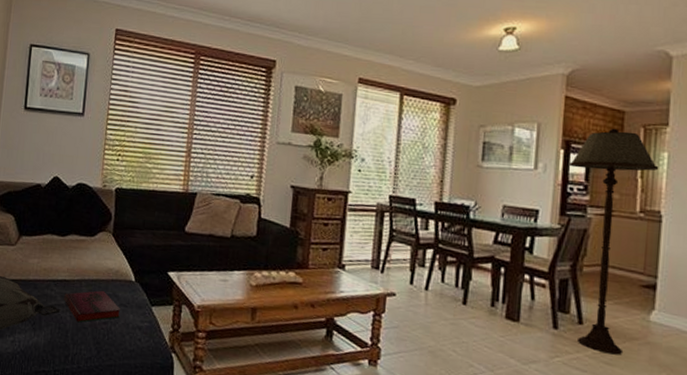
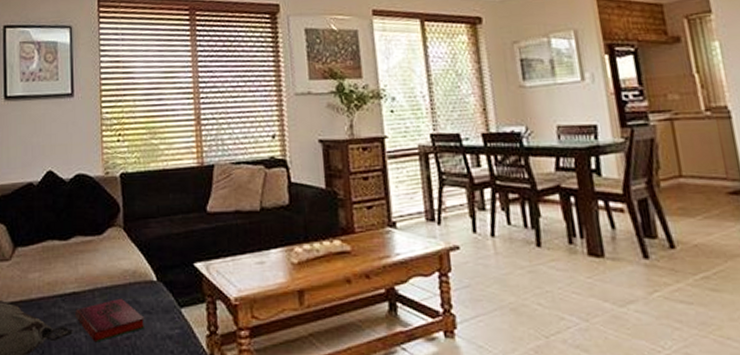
floor lamp: present [568,128,659,355] -> none [616,23,727,278]

